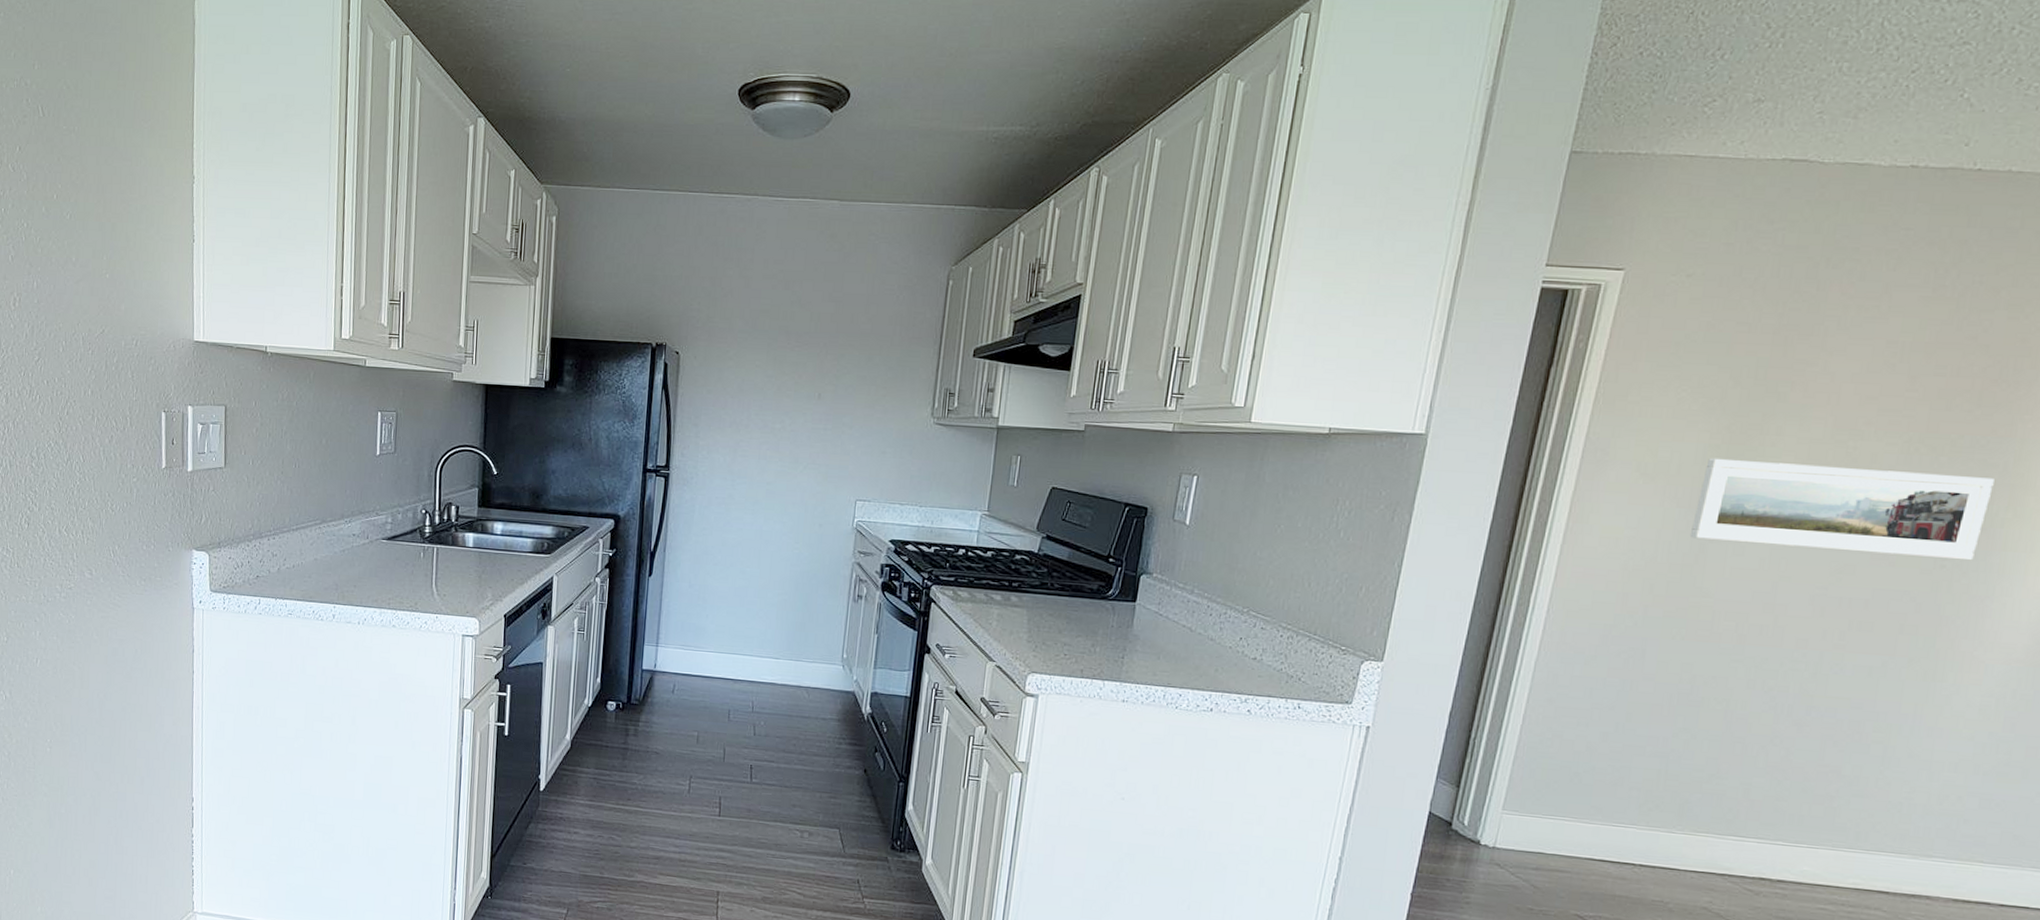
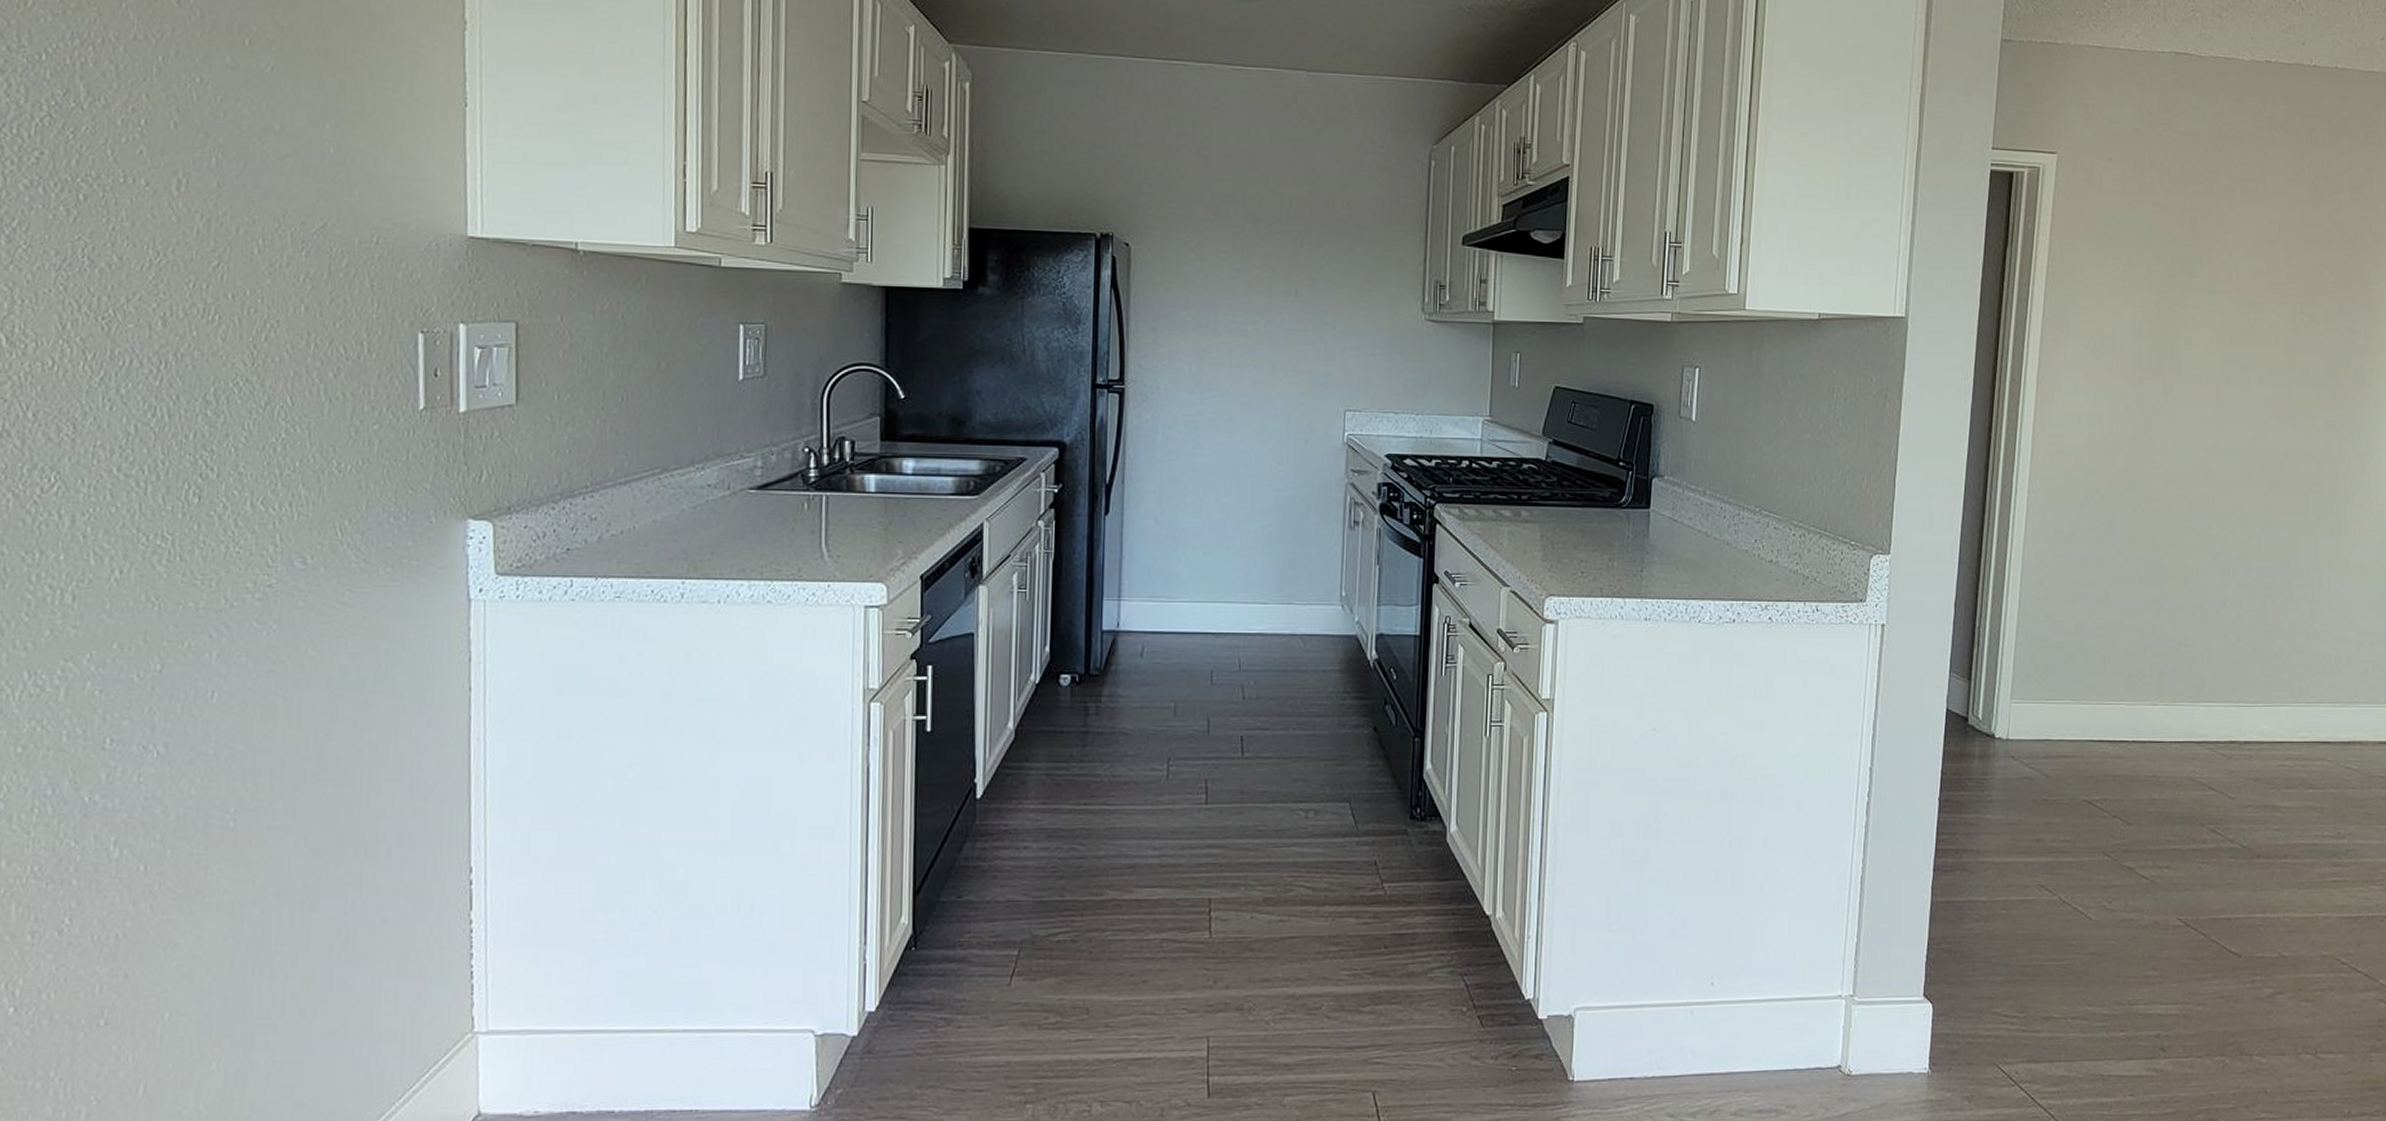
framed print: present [1689,458,1995,561] -> none [2137,332,2360,420]

